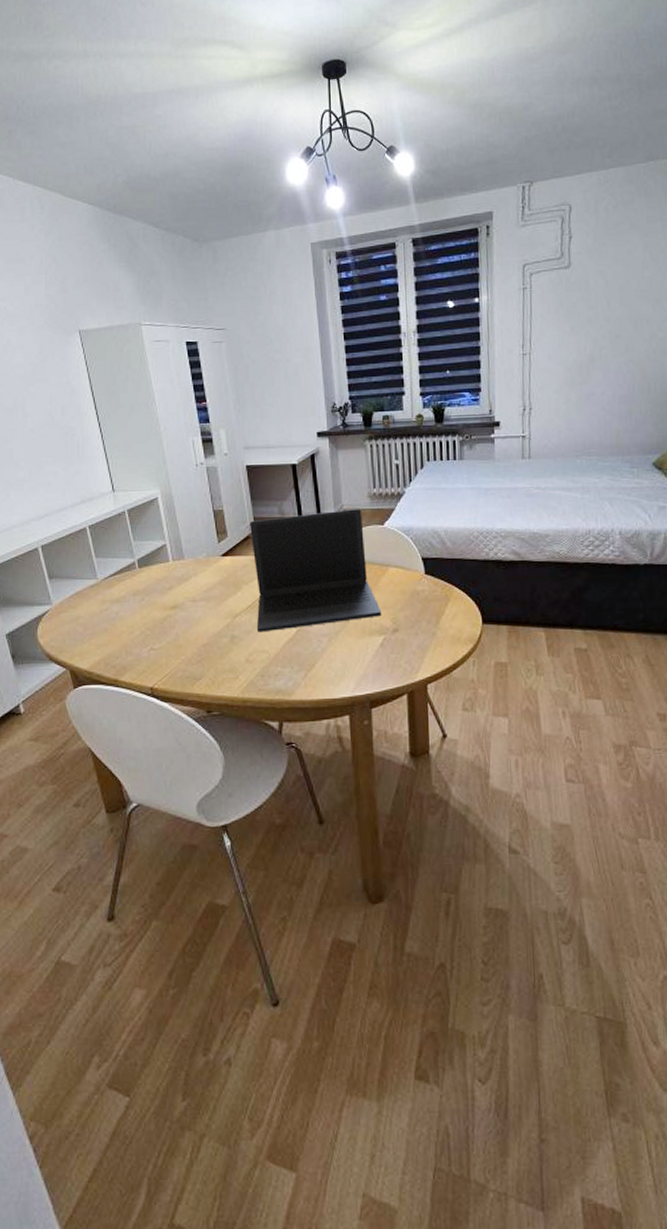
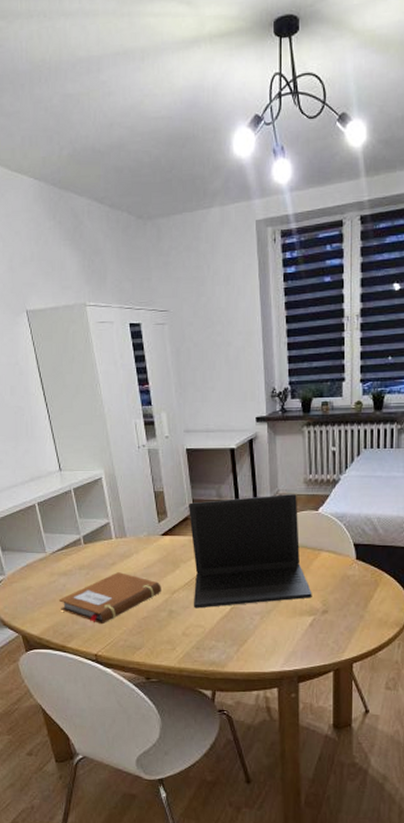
notebook: none [110,597,222,655] -> present [58,572,161,625]

